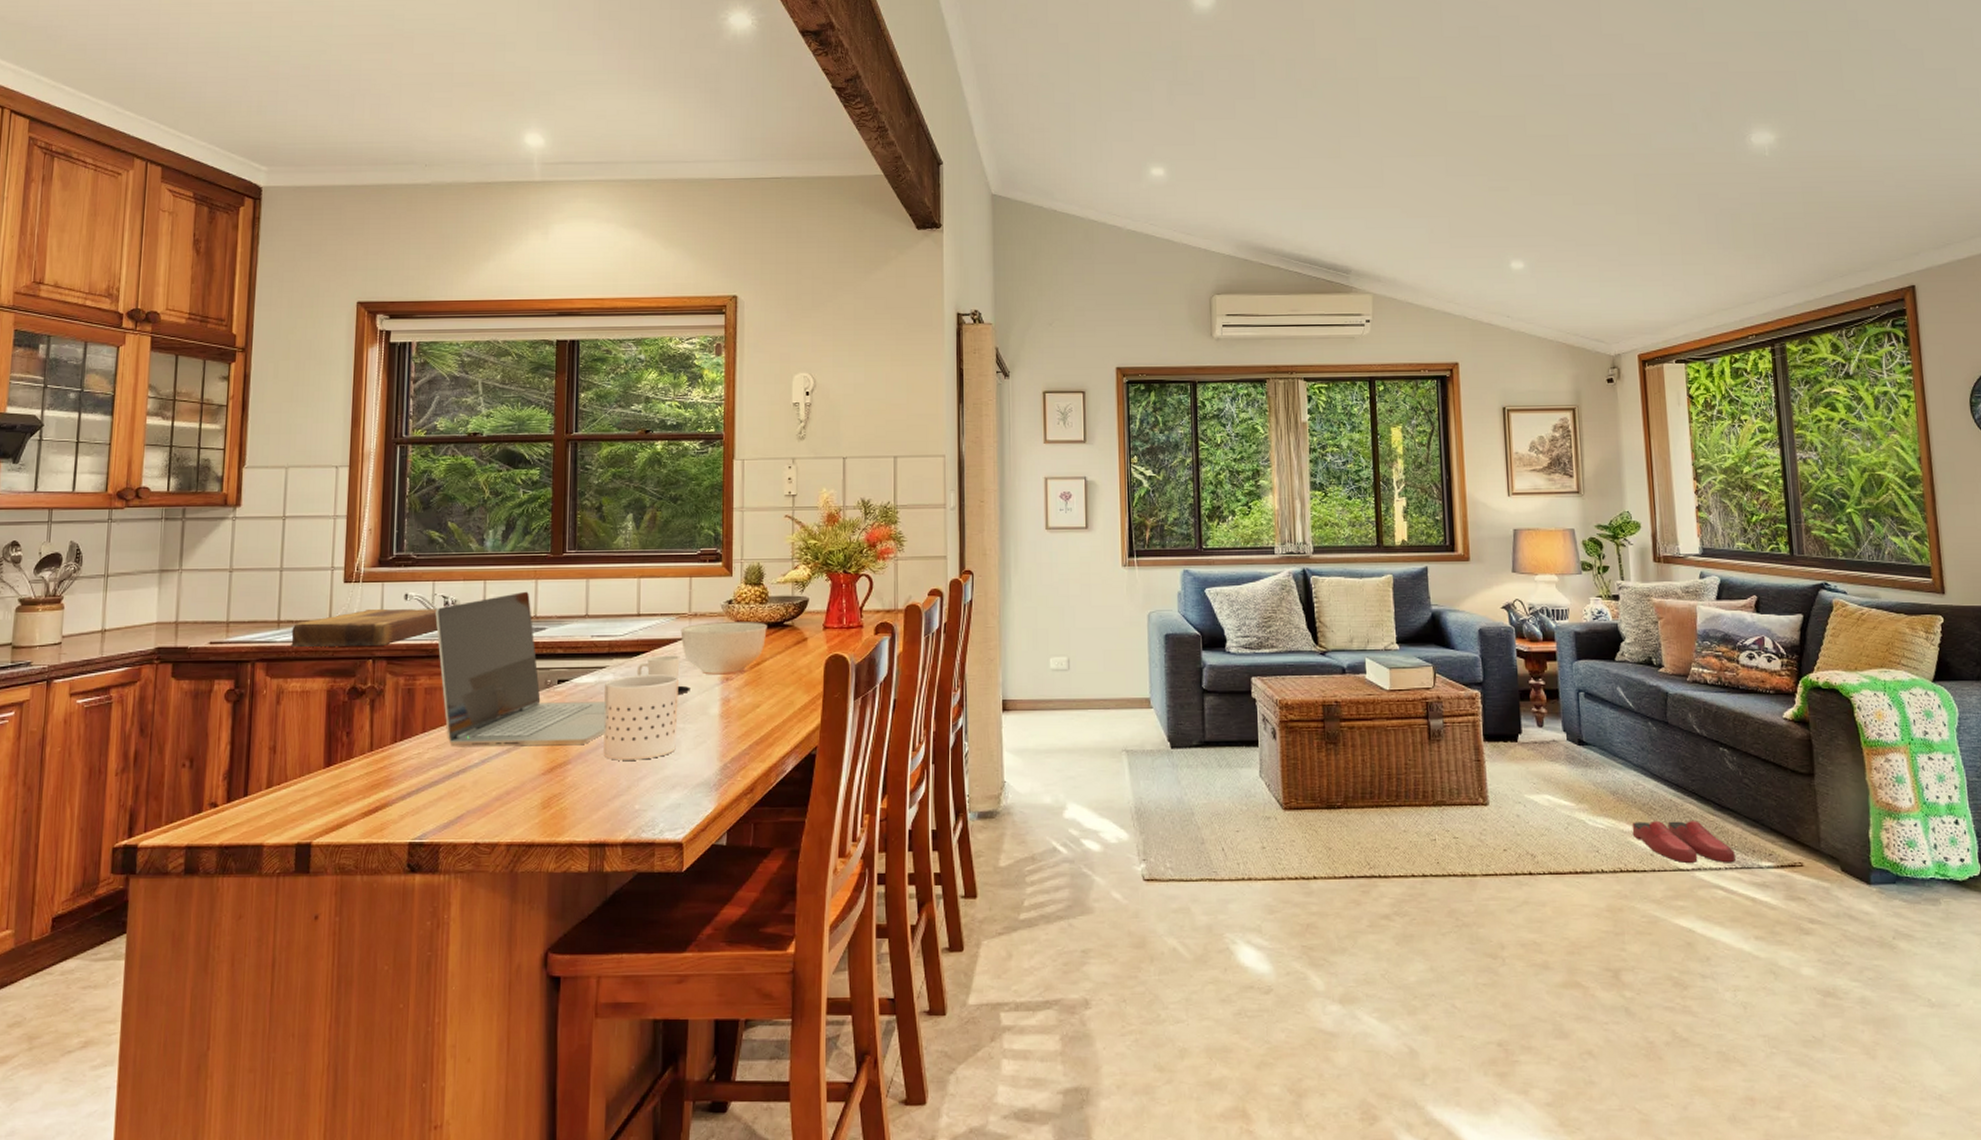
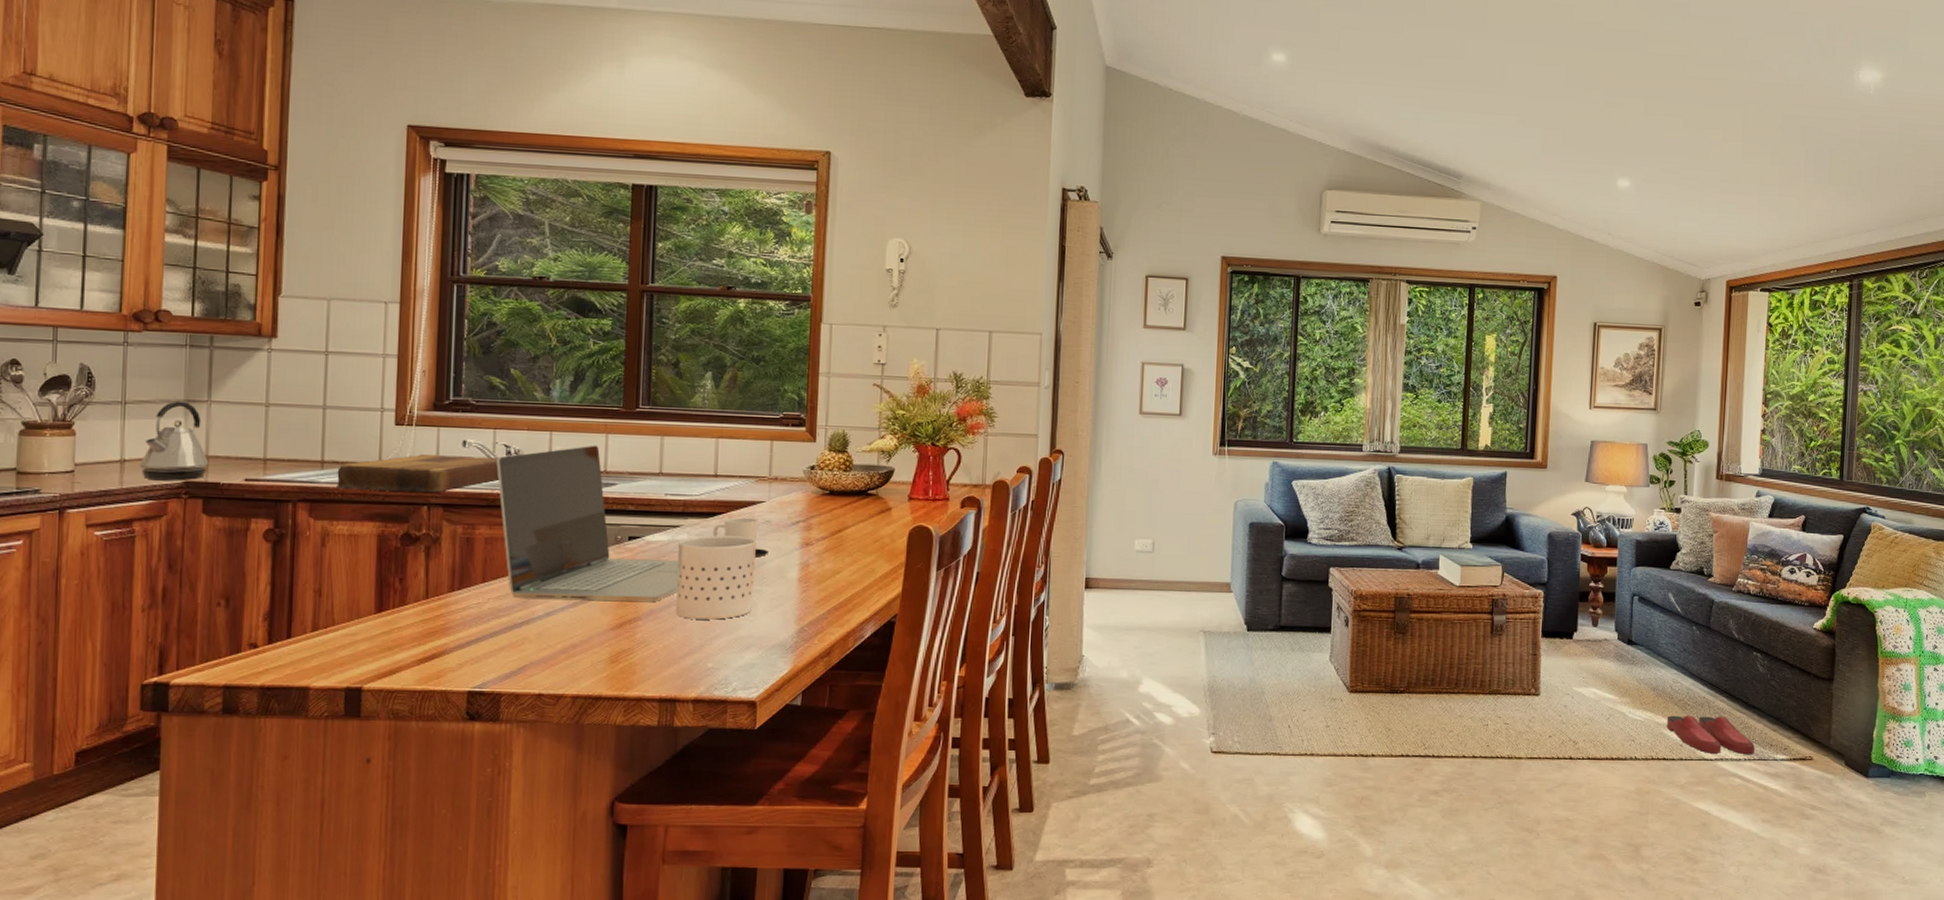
kettle: none [117,571,179,648] -> present [139,400,209,481]
bowl: present [680,622,767,675] -> none [759,487,850,540]

